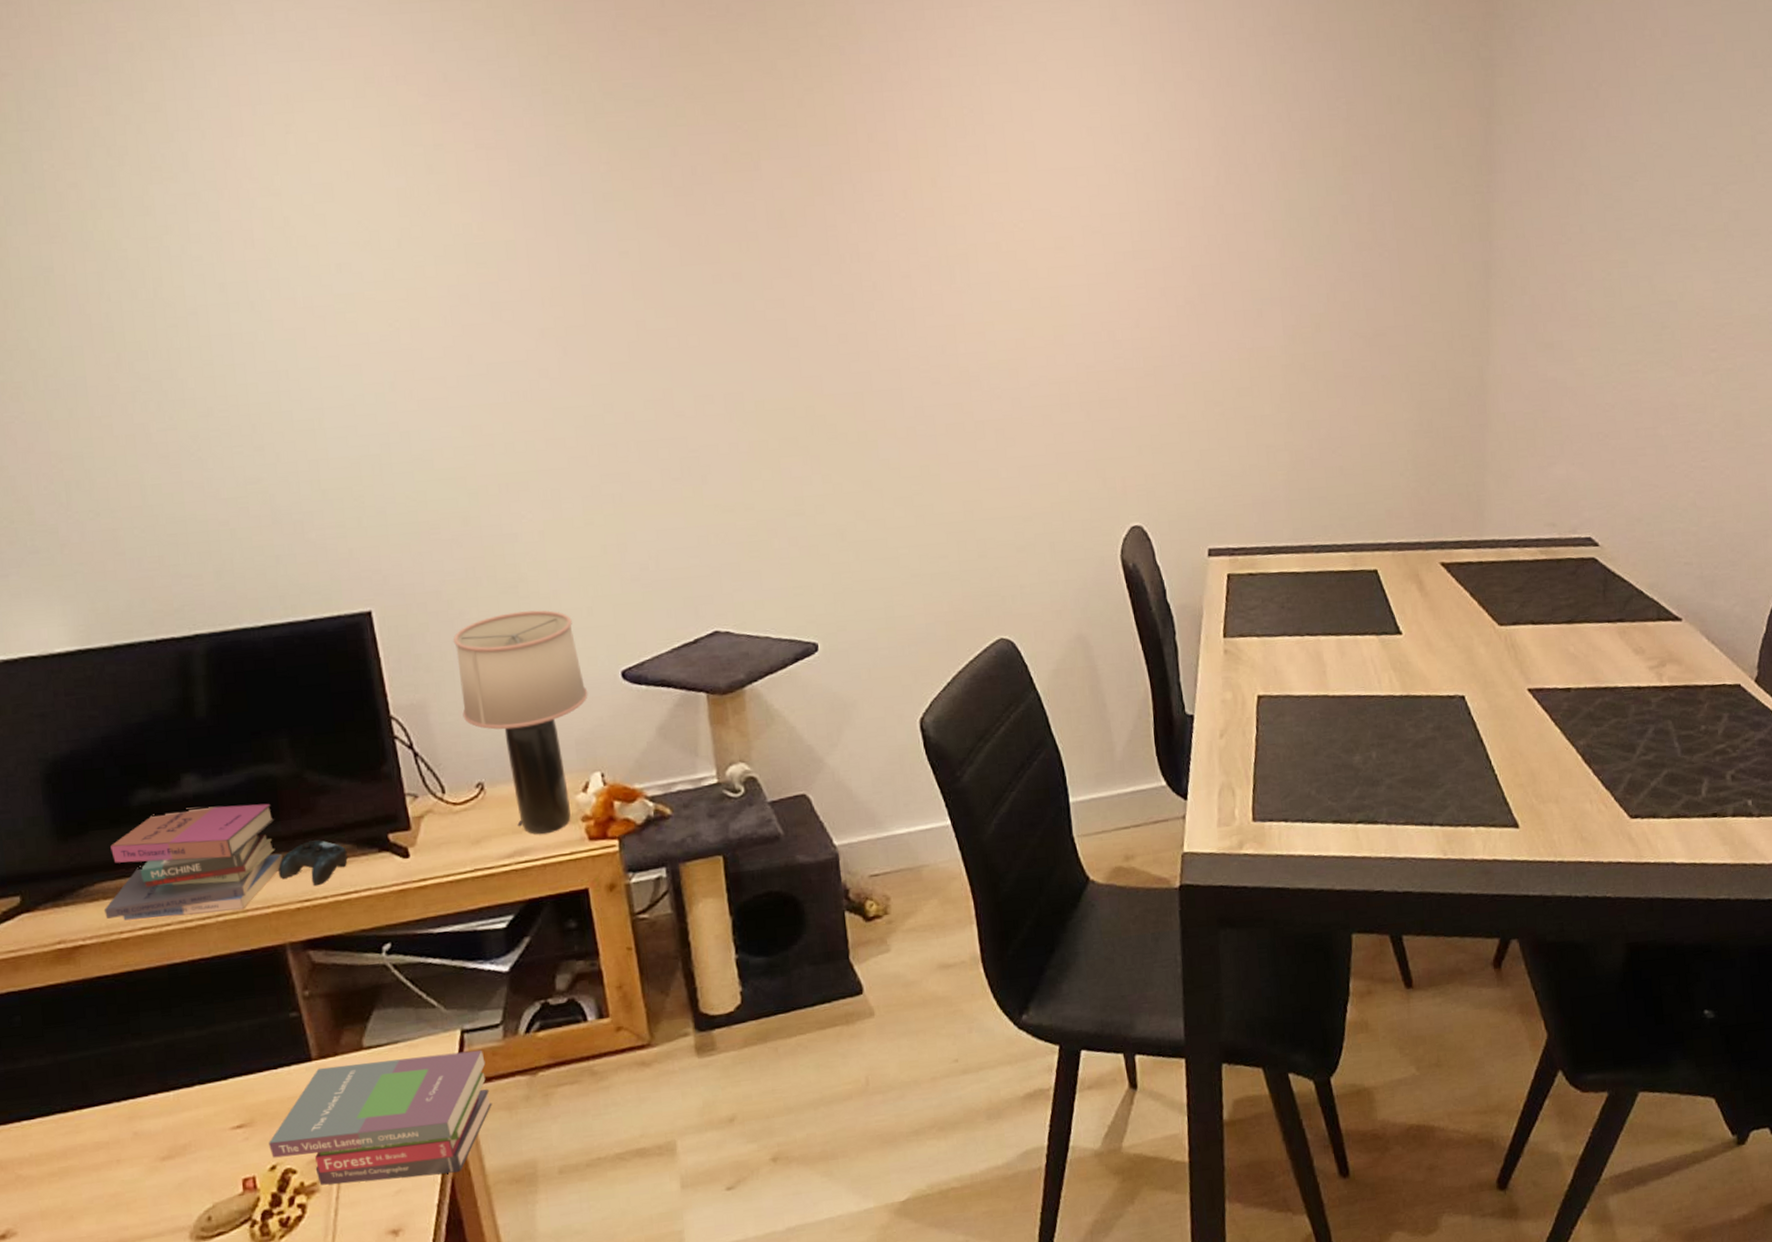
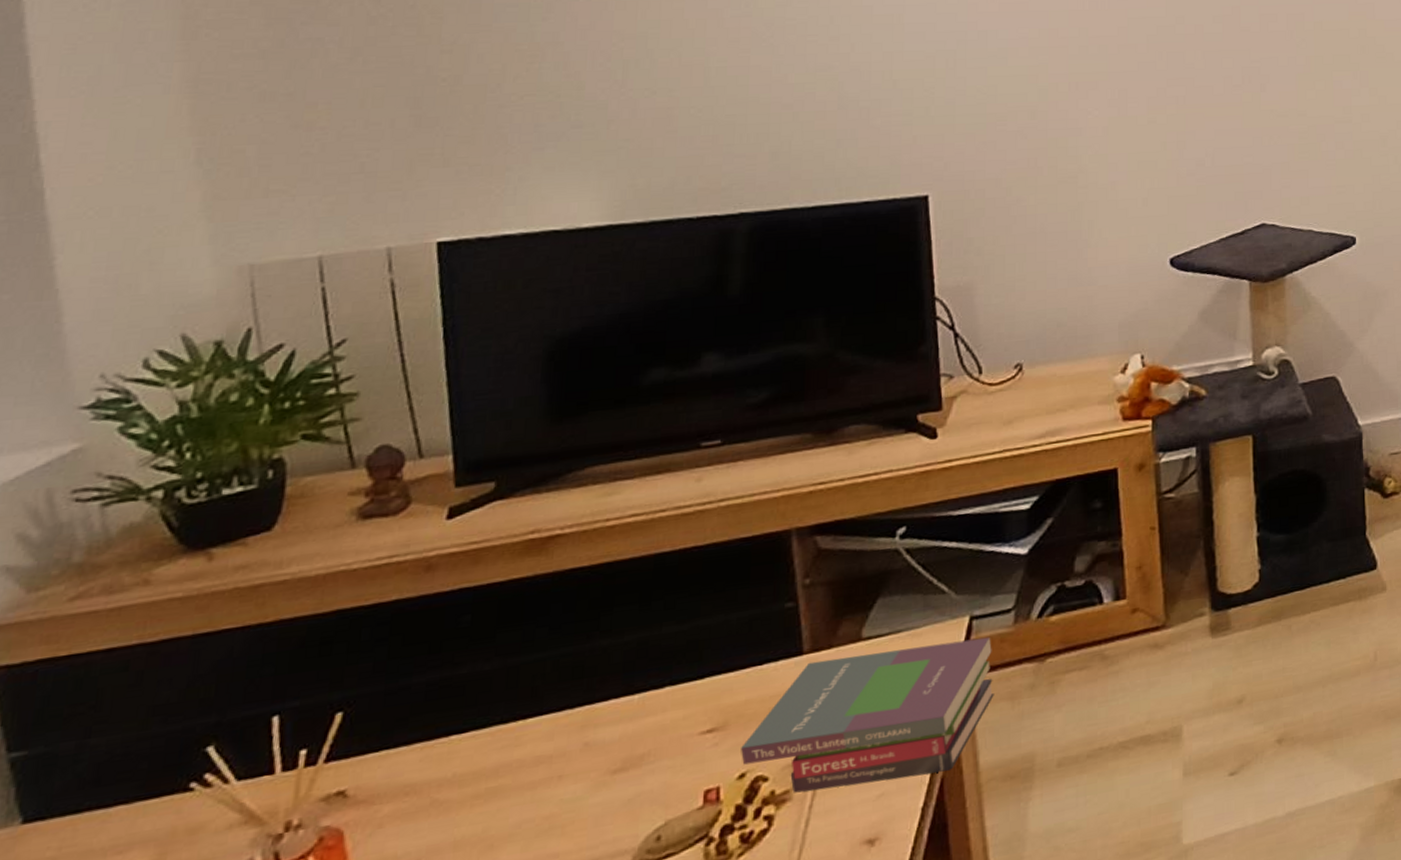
books: present [103,803,283,921] -> none [591,383,801,507]
control: present [278,840,348,885] -> none [795,420,871,468]
table lamp: present [453,610,588,834] -> none [1007,199,1136,415]

